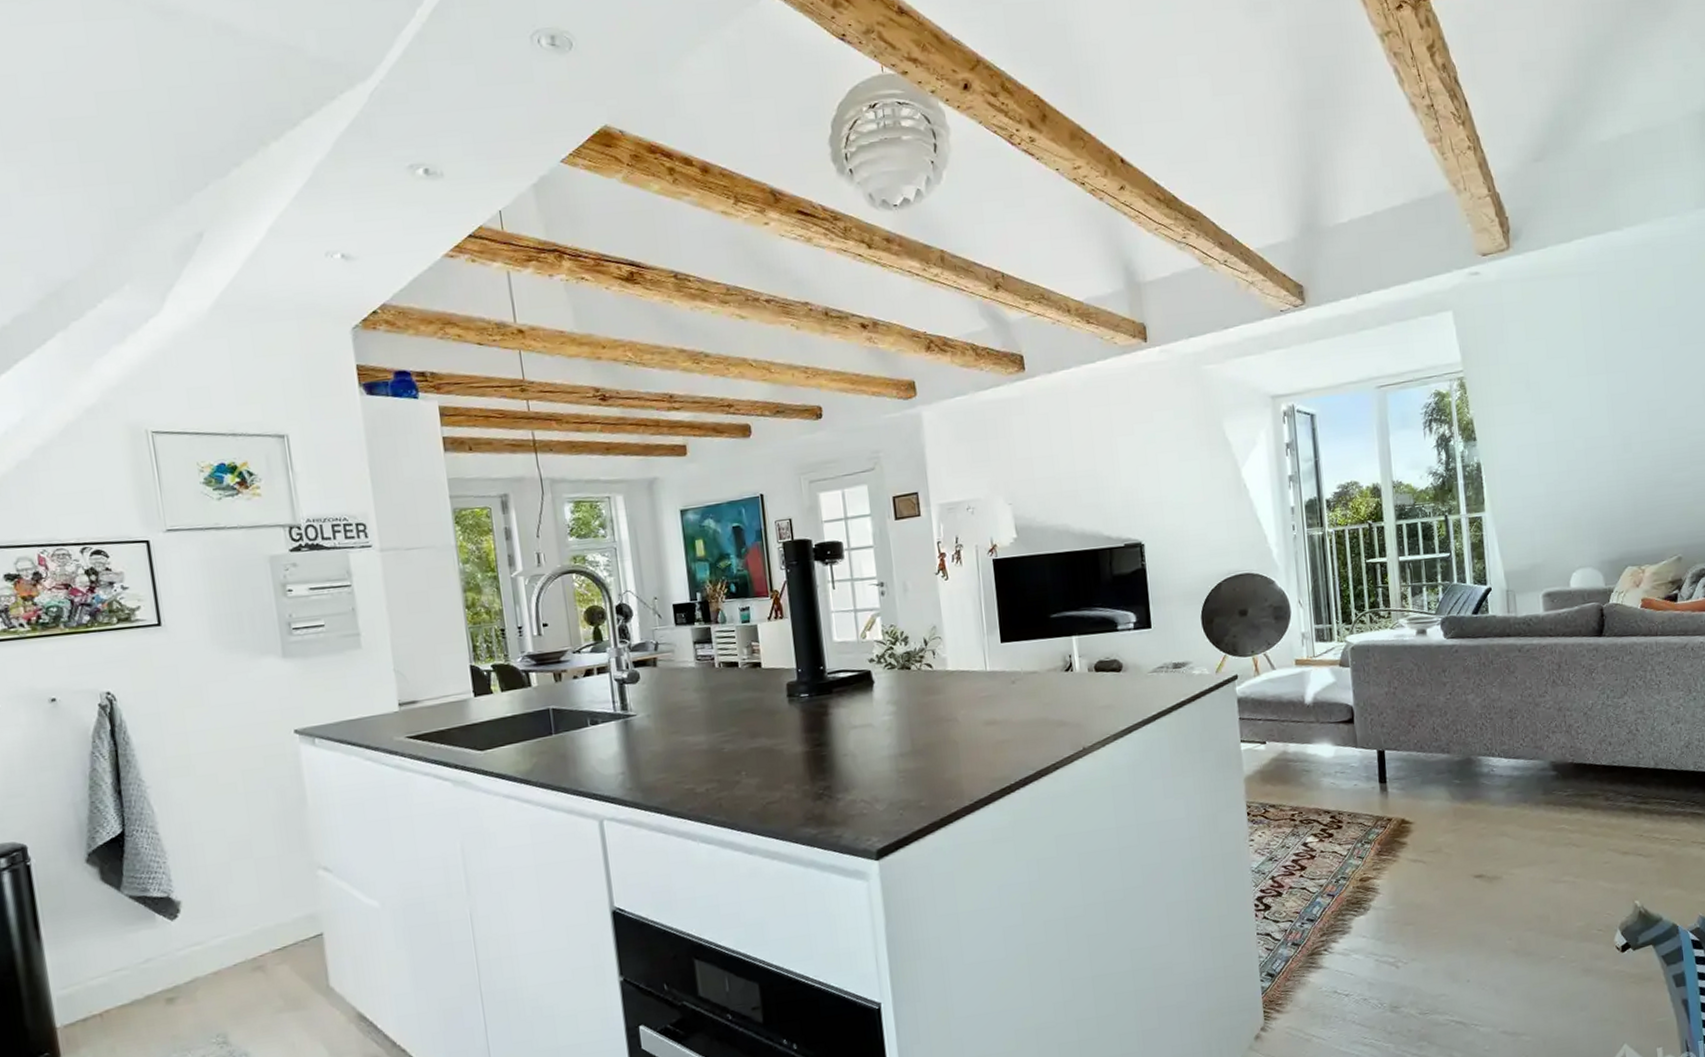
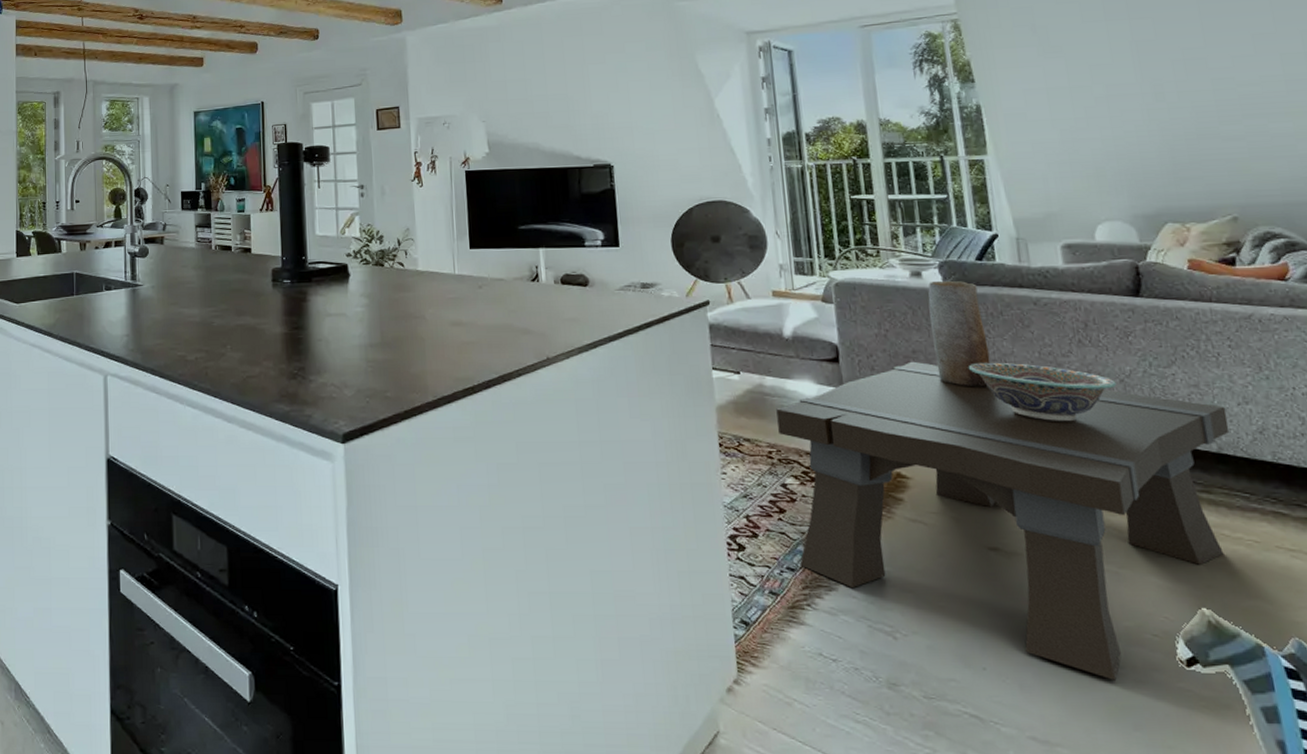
coffee table: none [1298,714,1664,973] -> present [776,361,1230,680]
vase: none [1431,635,1482,734] -> present [928,280,991,386]
decorative bowl: none [1463,707,1581,757] -> present [968,362,1117,422]

